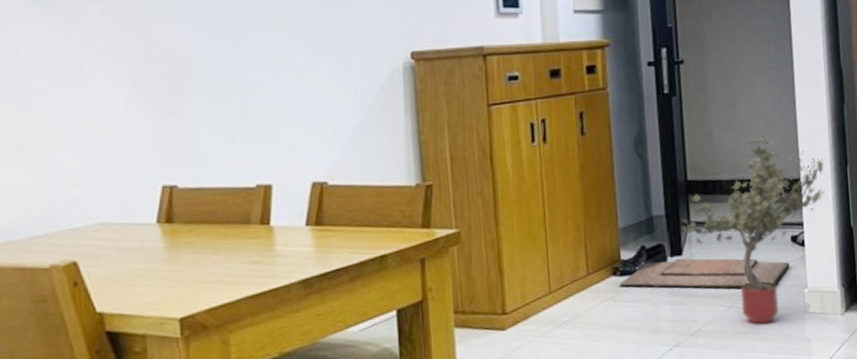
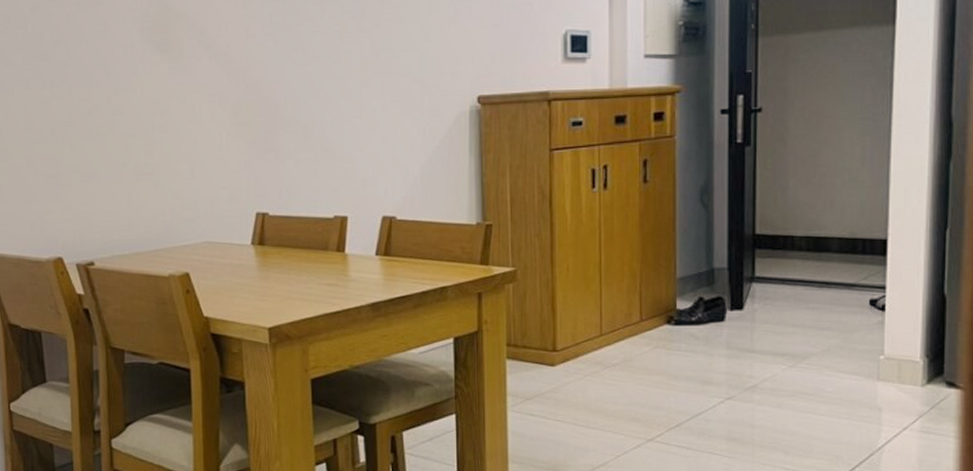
doormat: present [619,258,790,290] -> none [673,312,865,349]
potted tree: present [681,136,826,324] -> none [744,192,918,388]

